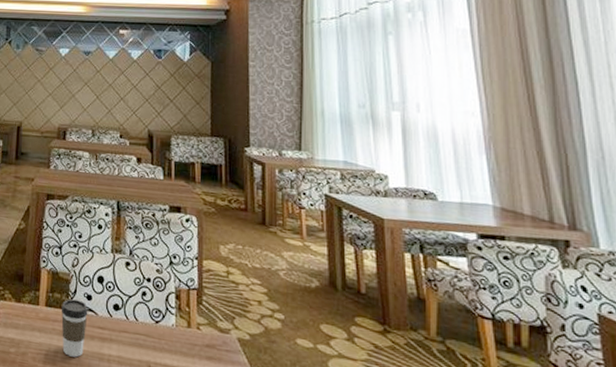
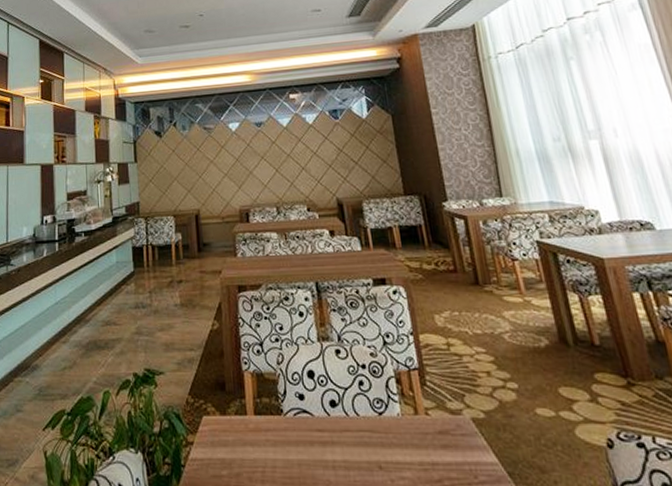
coffee cup: present [61,299,88,358] -> none [271,402,305,470]

